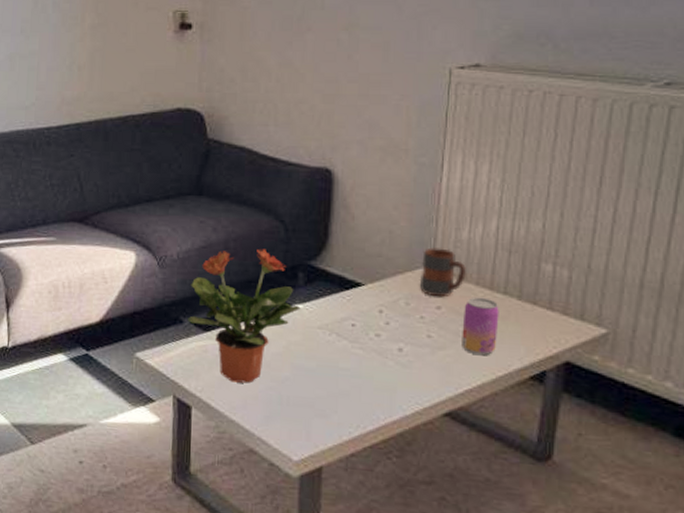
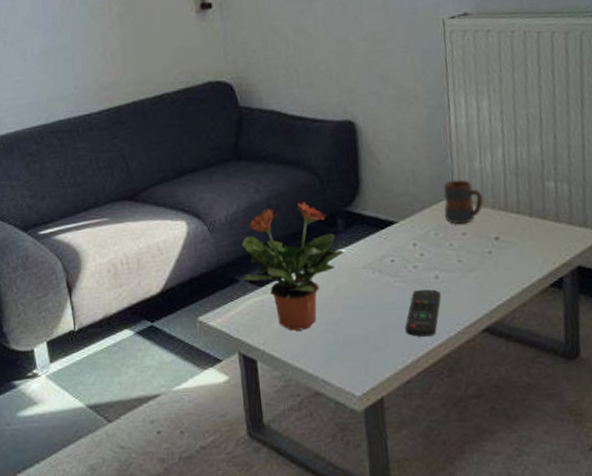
remote control: none [357,359,402,411] -> present [405,289,441,337]
beverage can: present [462,297,499,356] -> none [485,219,518,272]

